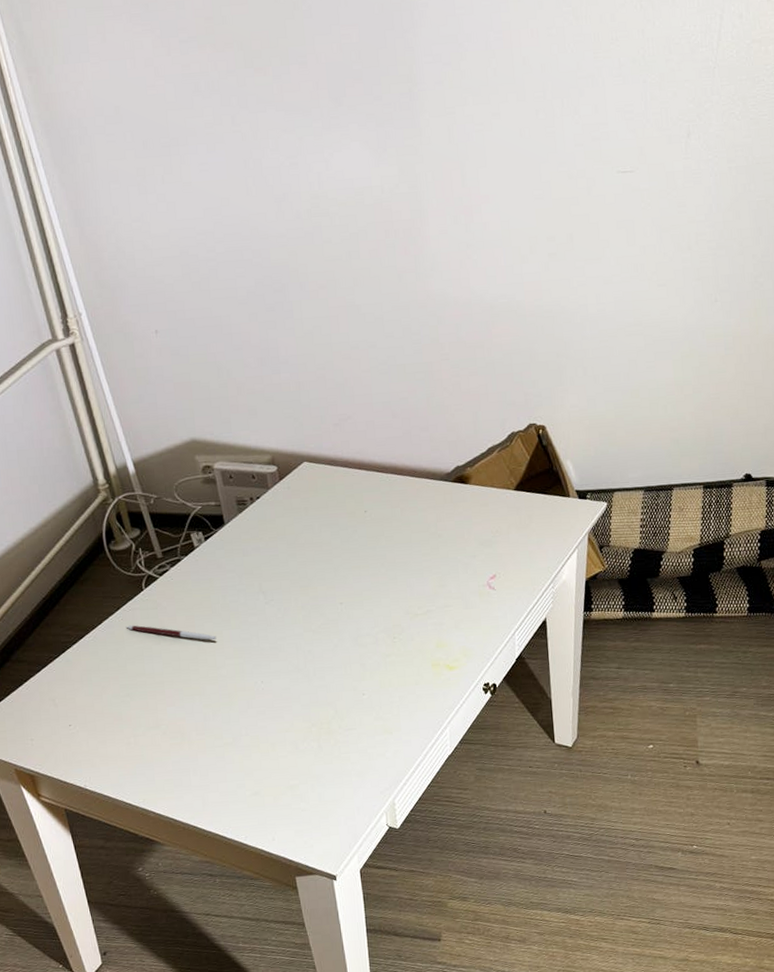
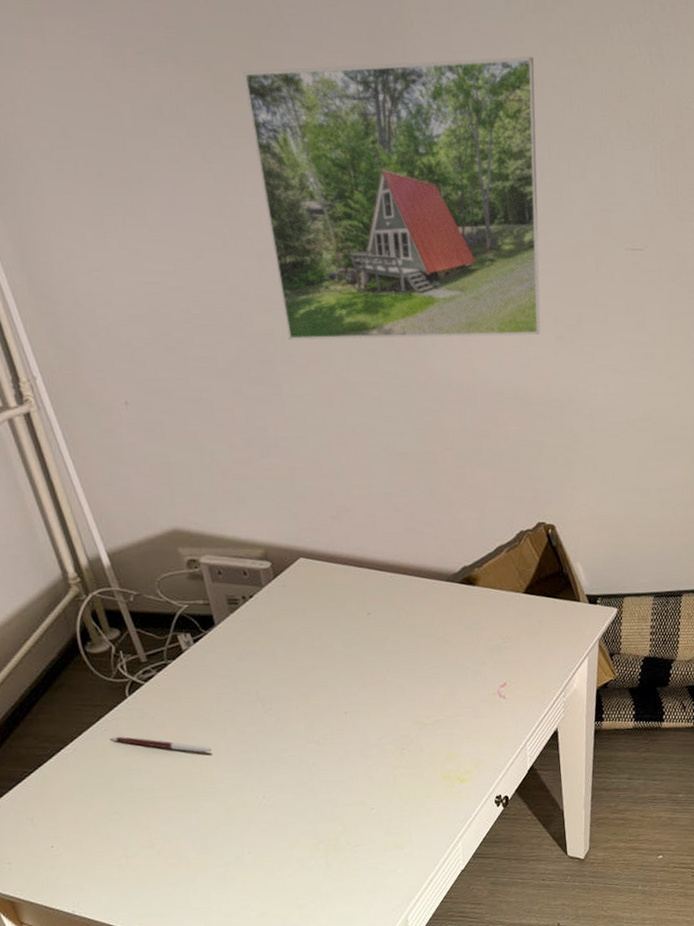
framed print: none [270,13,534,271] -> present [243,57,541,340]

